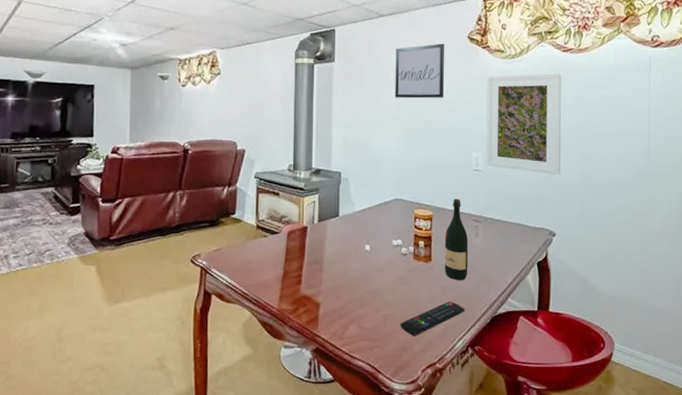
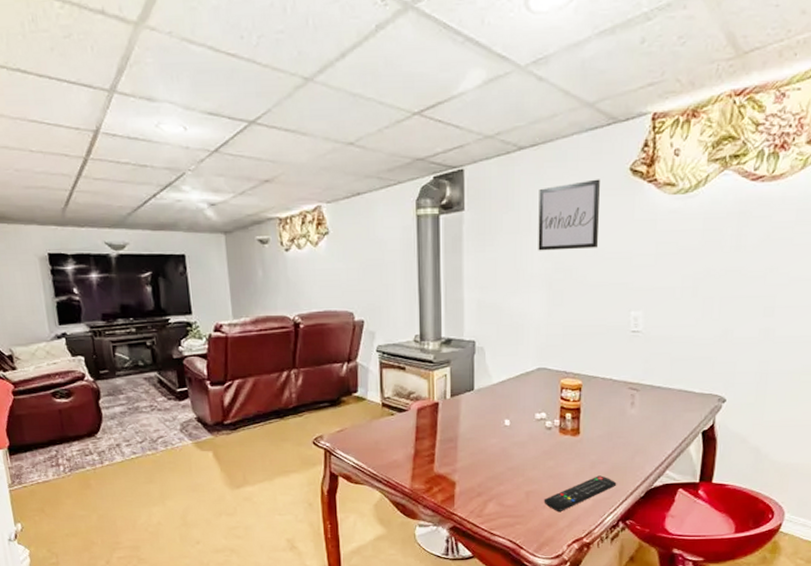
wine bottle: present [444,198,469,281] -> none [594,364,623,454]
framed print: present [486,73,561,175] -> none [647,209,747,333]

